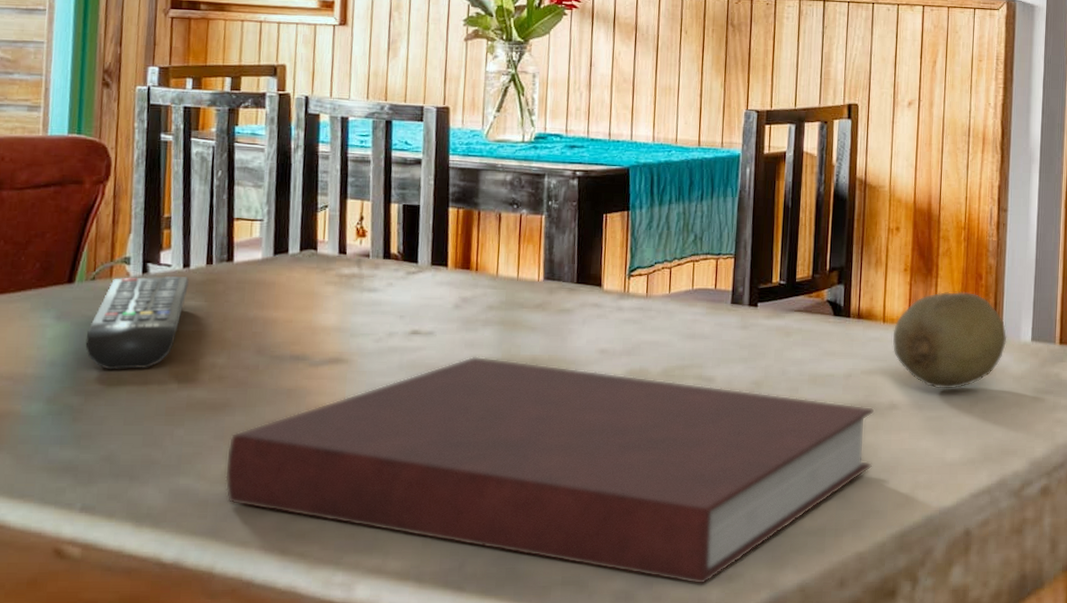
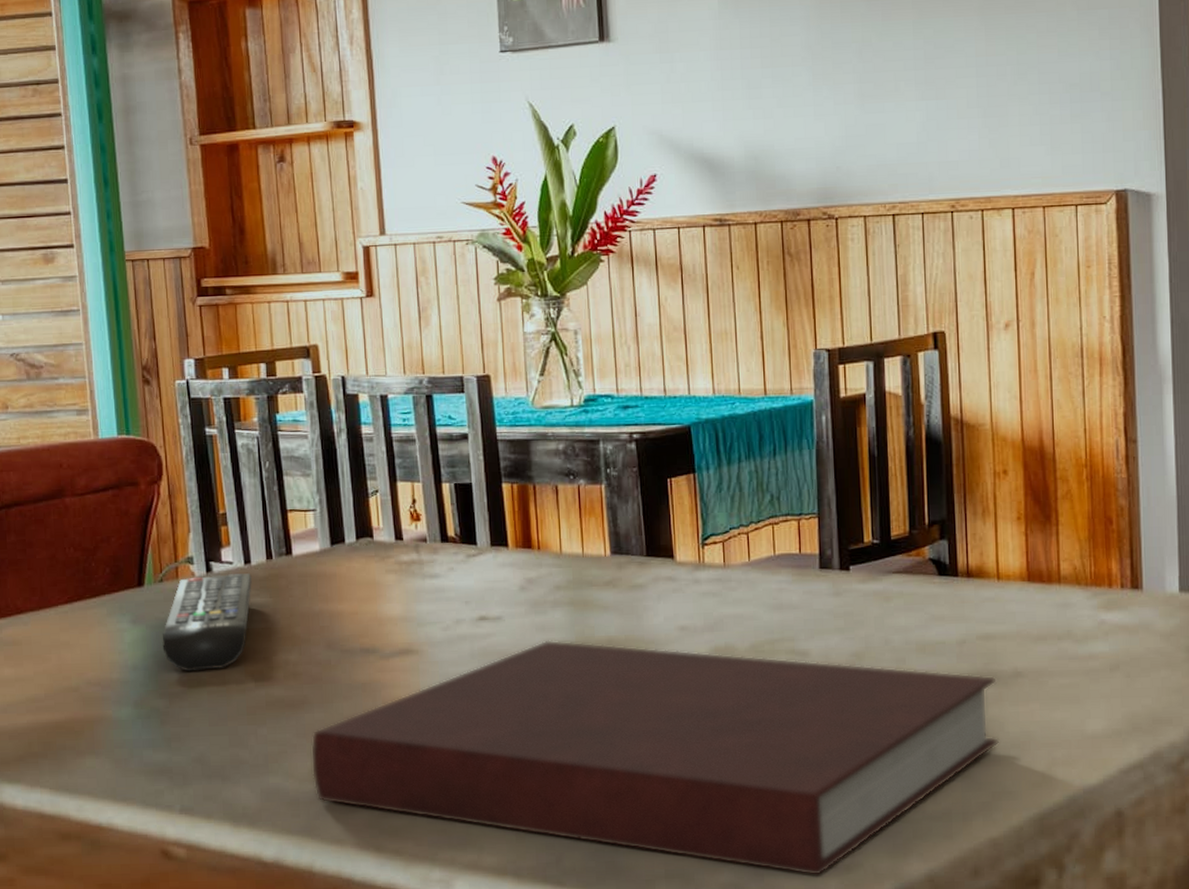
fruit: present [893,291,1007,389] -> none [1010,539,1149,652]

